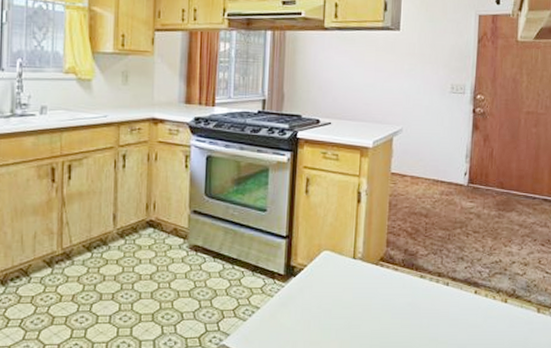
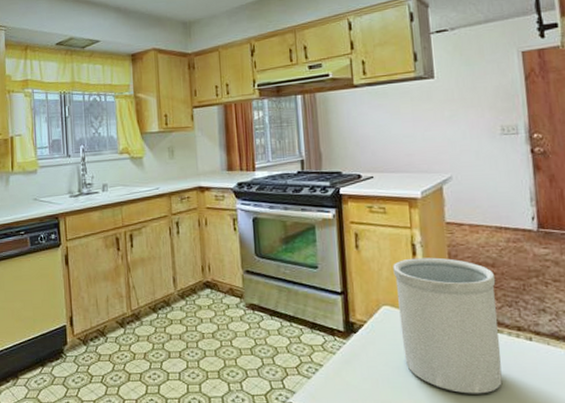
utensil holder: none [337,205,427,334] -> present [393,257,502,394]

